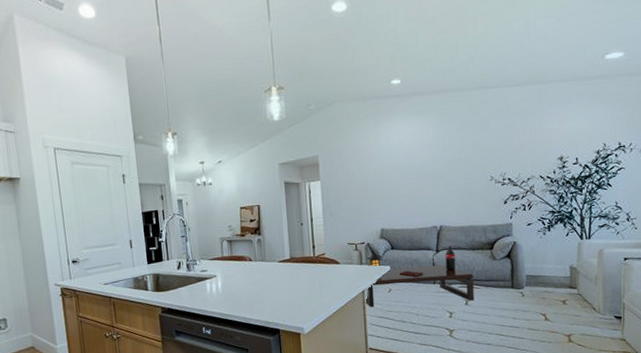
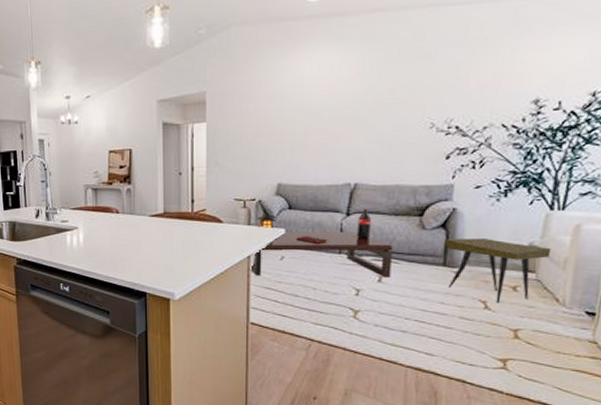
side table: none [510,263,586,315] -> present [443,237,552,303]

